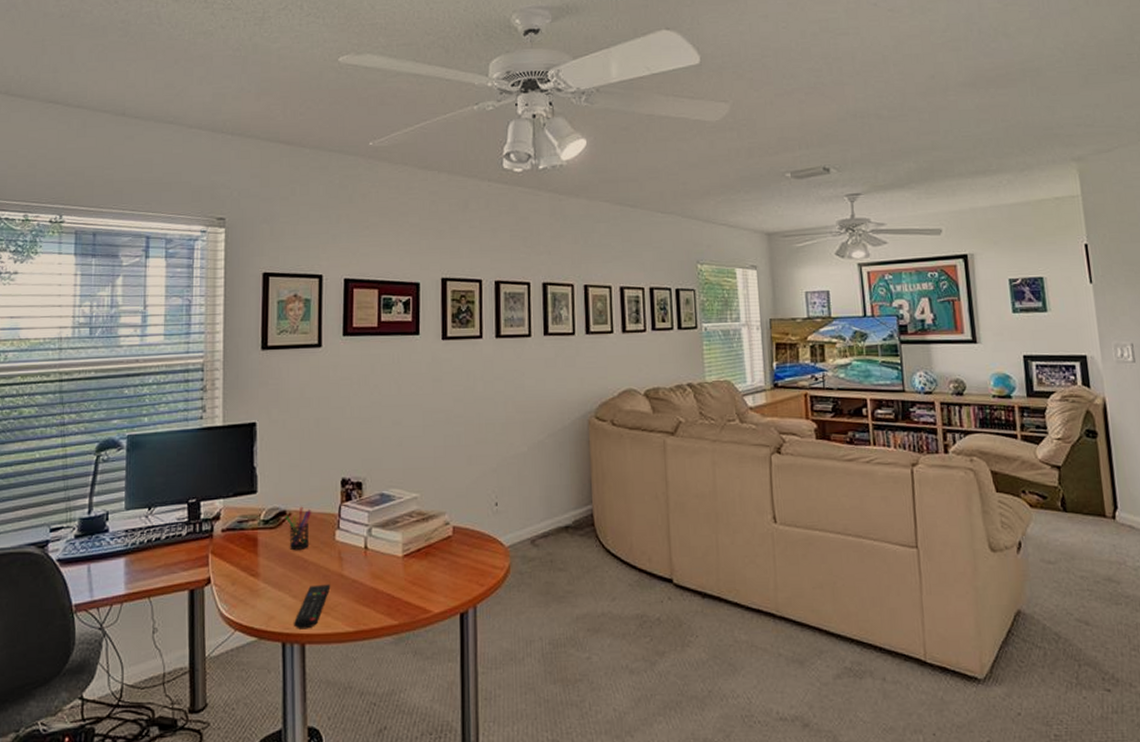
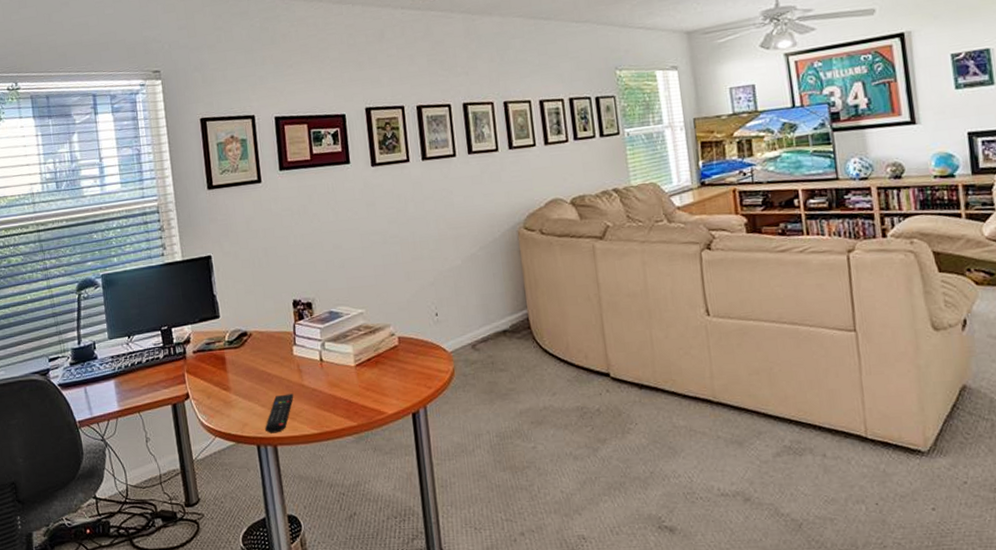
pen holder: present [285,506,312,551] -> none [247,327,271,366]

